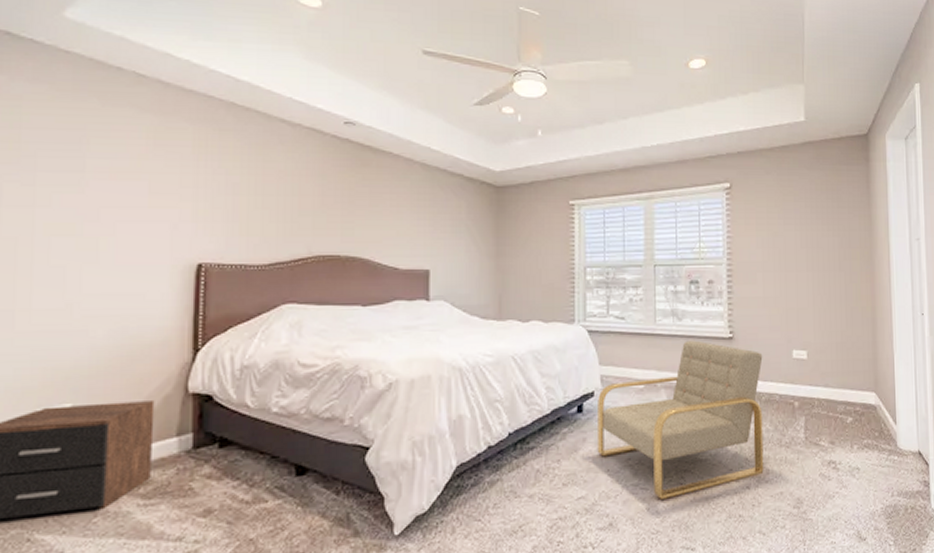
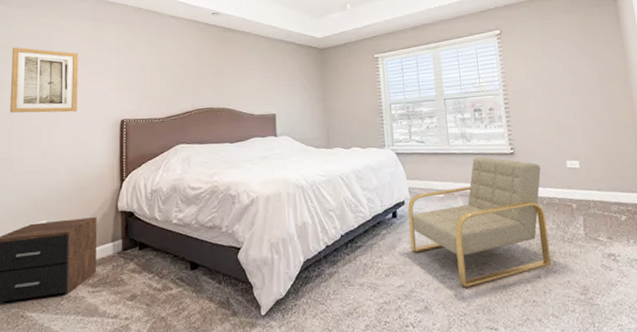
wall art: none [11,142,131,247] -> present [10,47,79,113]

